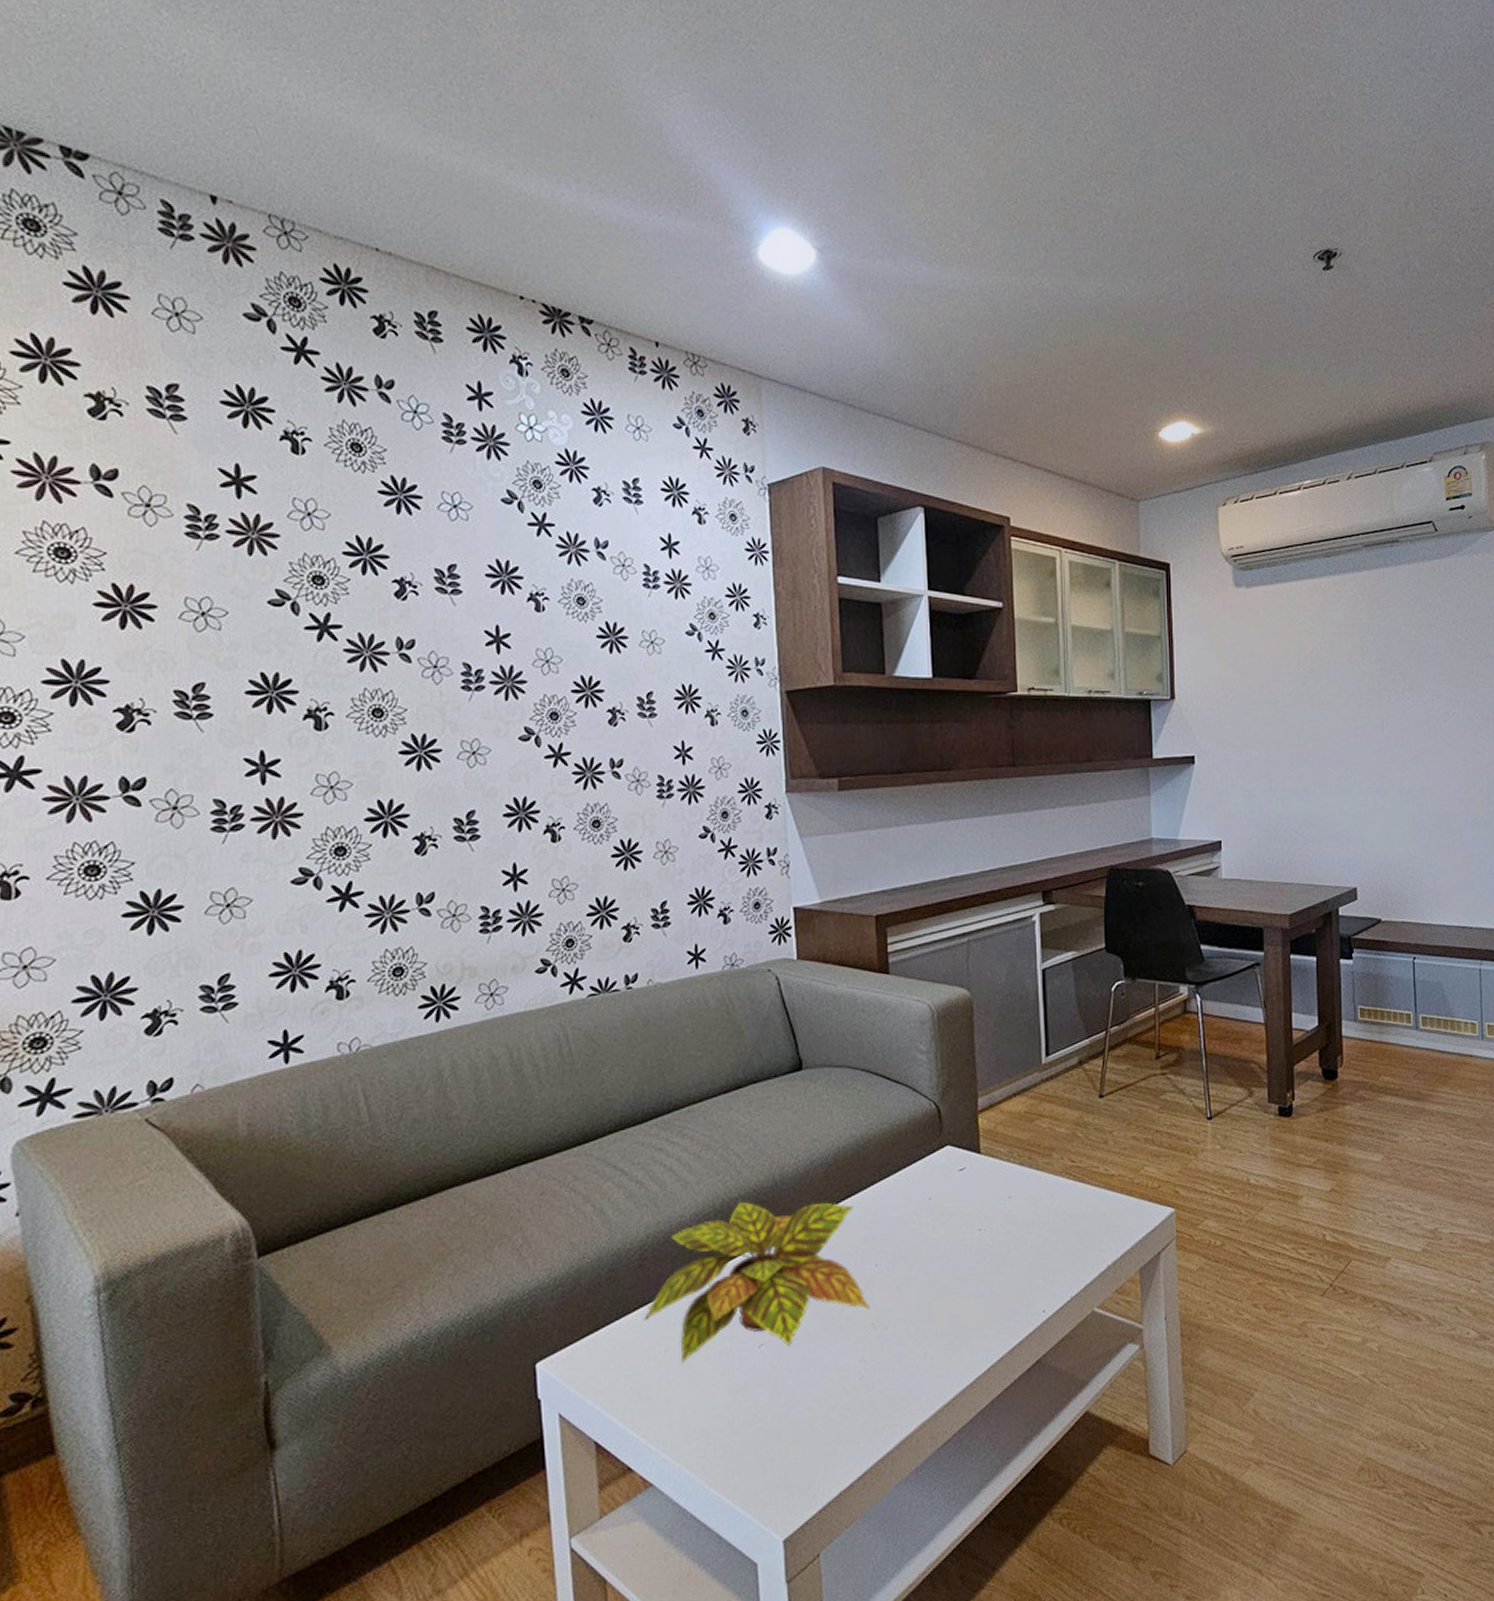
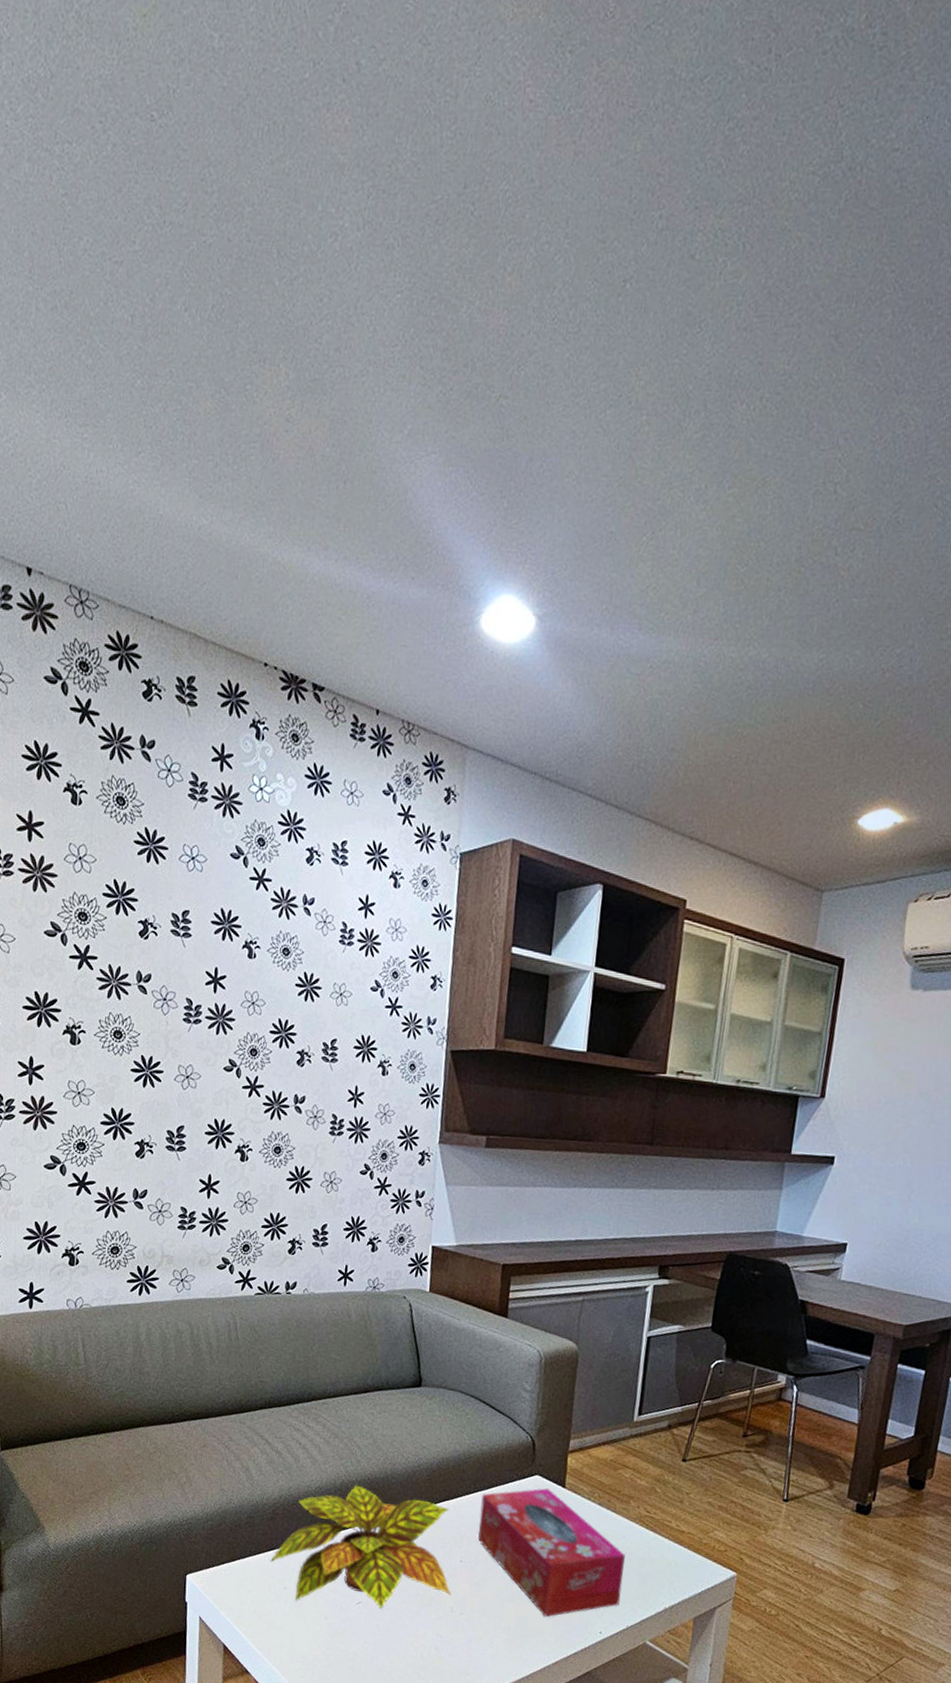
tissue box: none [888,1158,1059,1309] -> present [478,1488,625,1617]

